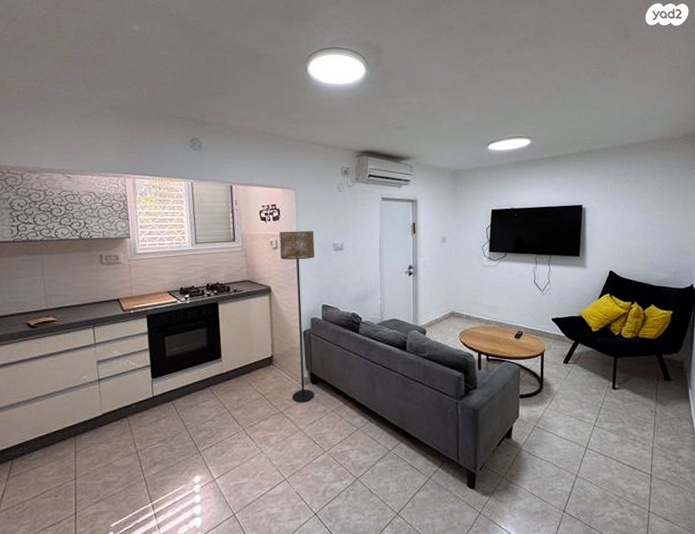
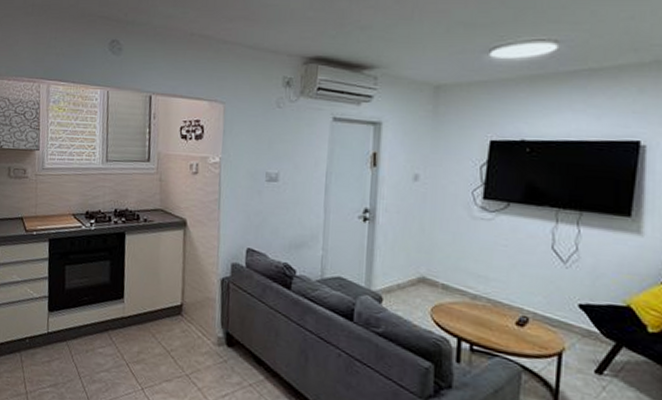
floor lamp: present [279,231,315,403] -> none [200,153,244,369]

